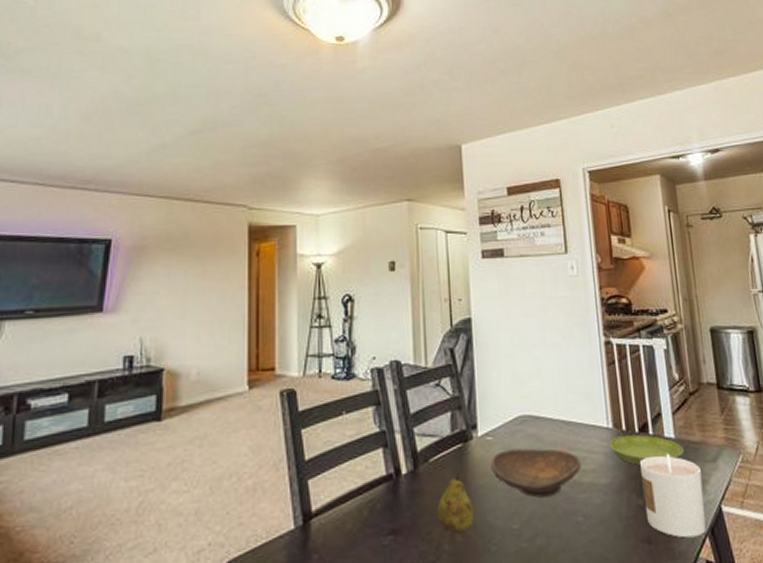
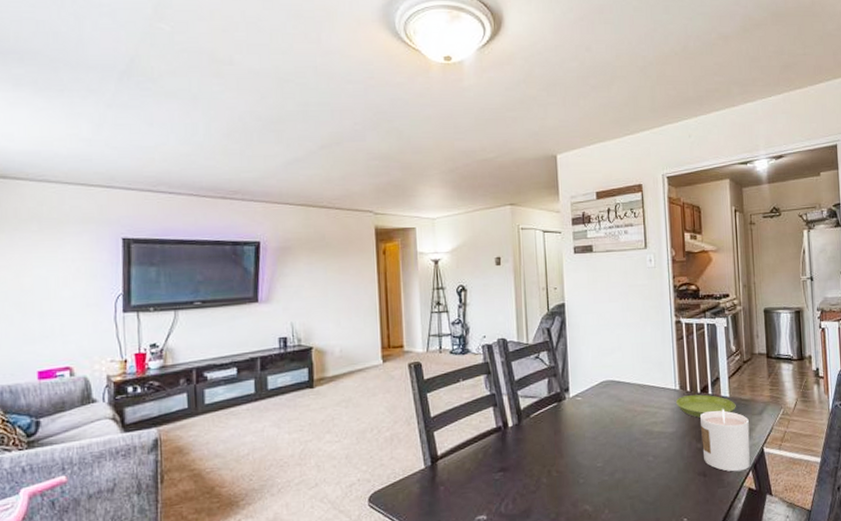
fruit: present [437,473,475,532] -> none [537,425,567,469]
decorative bowl: present [491,448,581,498] -> none [580,406,653,443]

